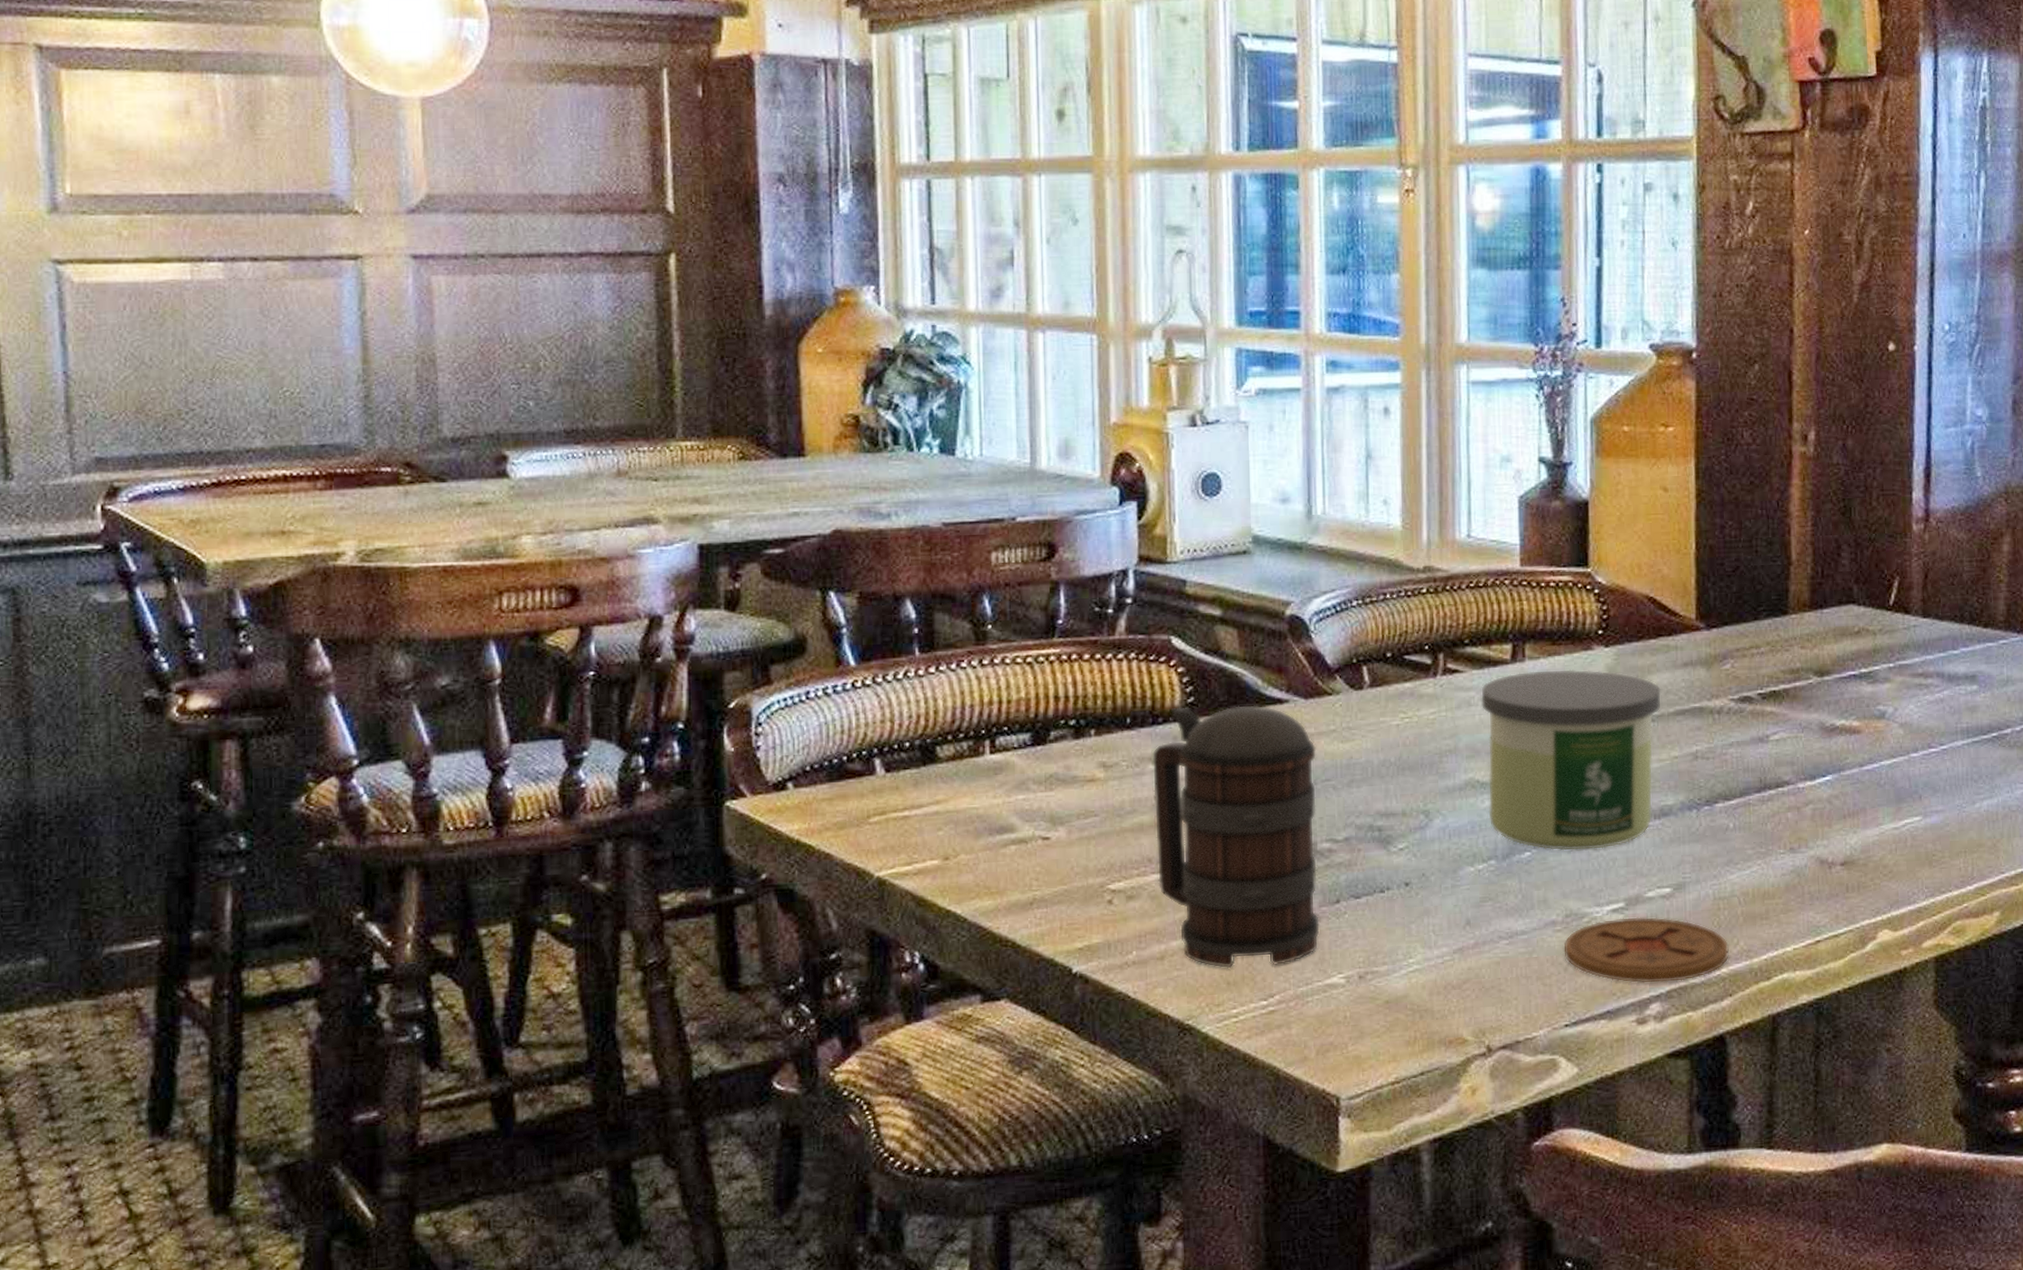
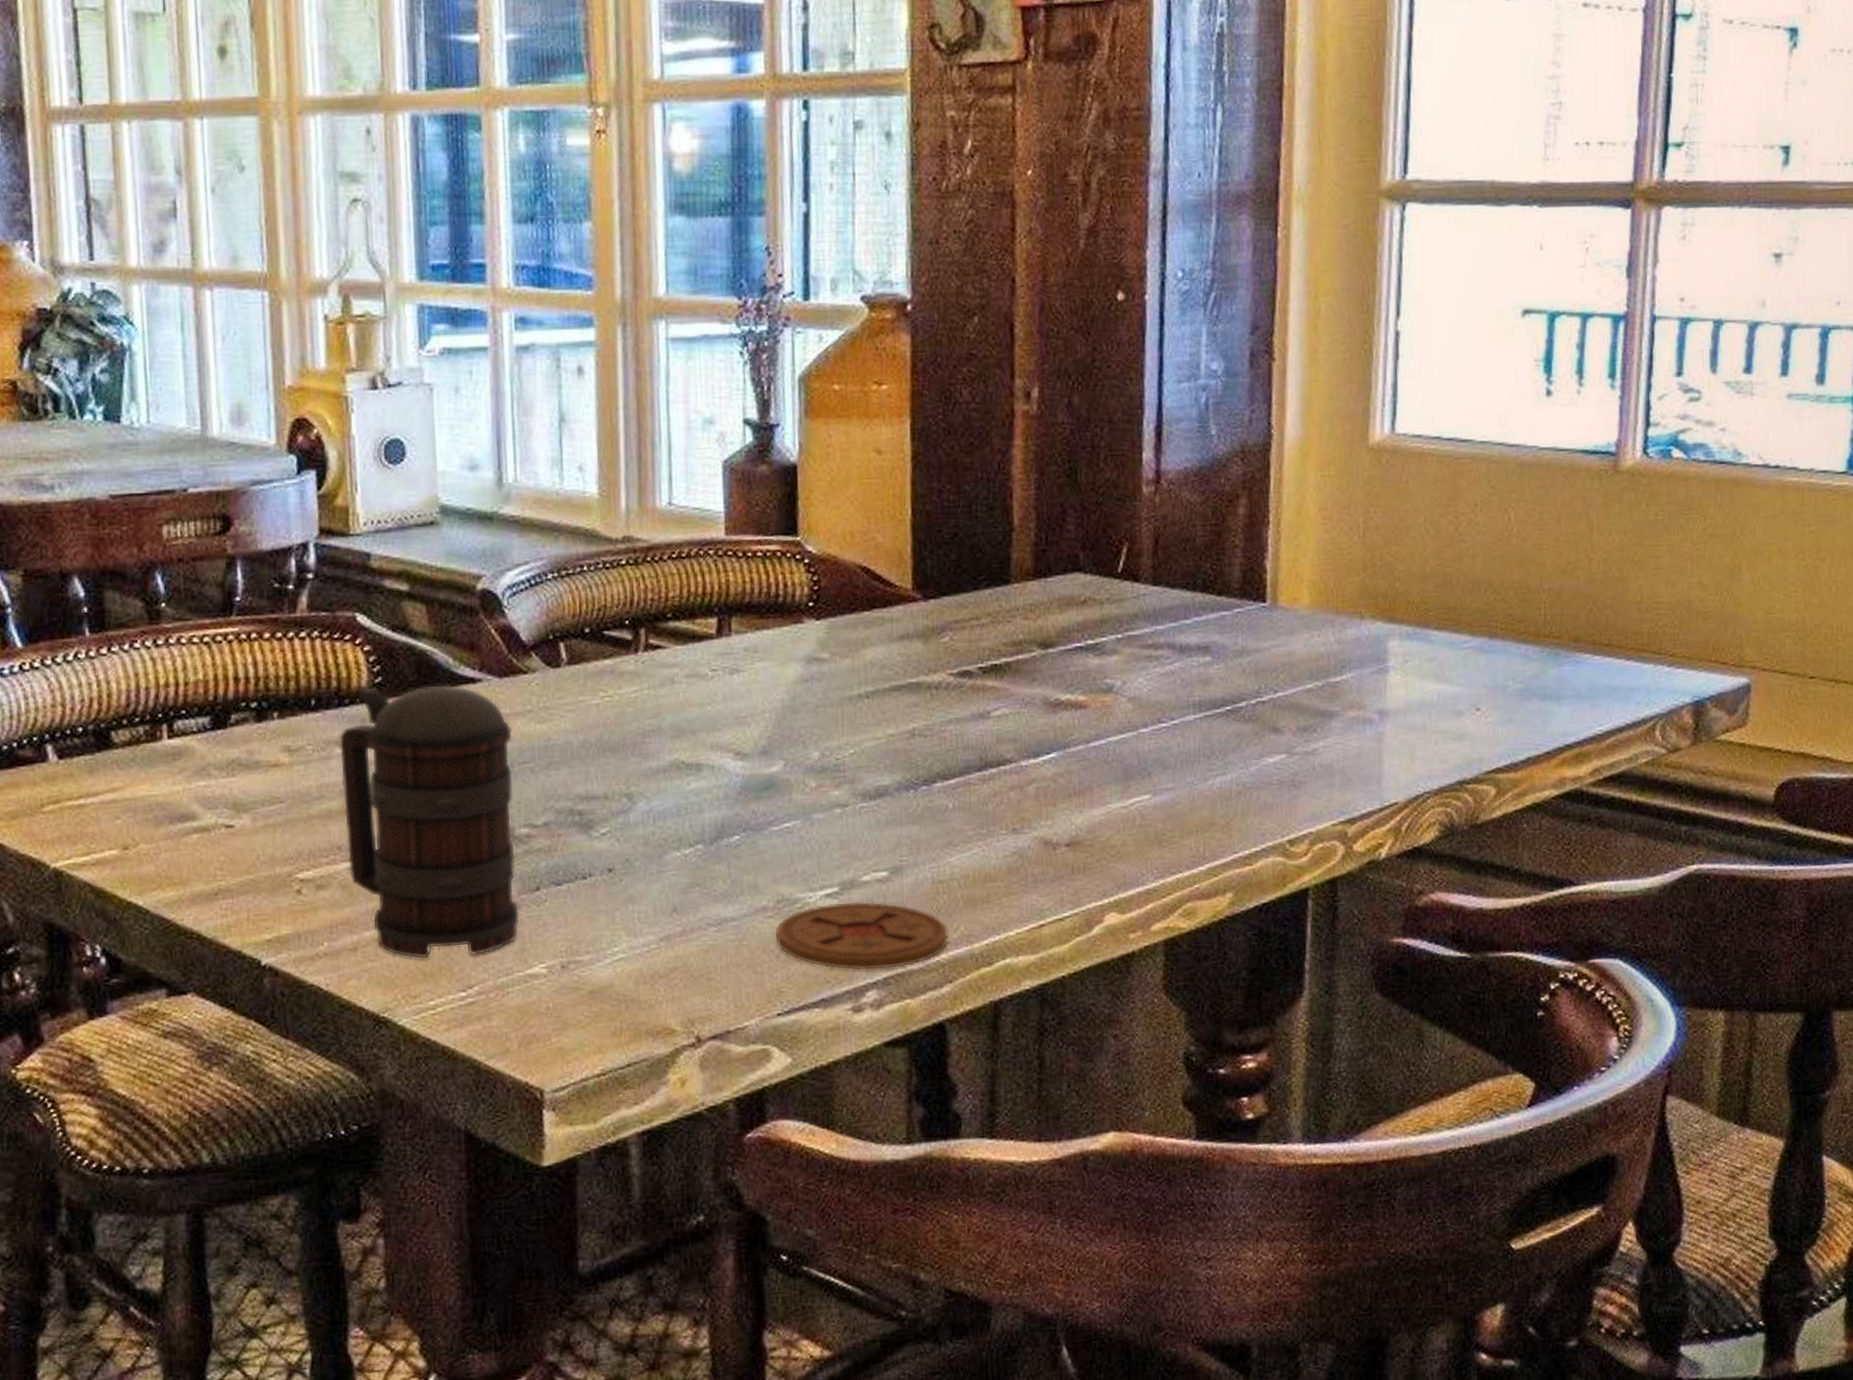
candle: present [1481,669,1661,851] -> none [685,644,876,834]

